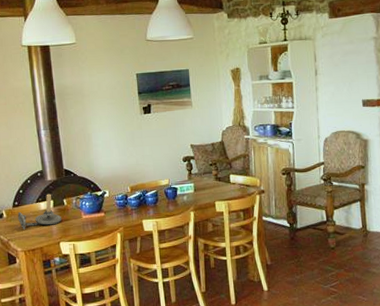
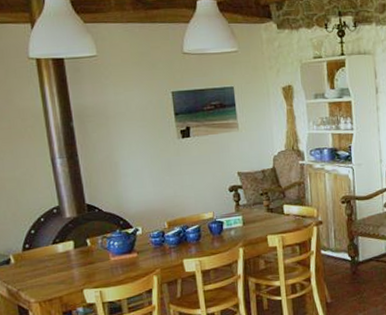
candlestick: present [18,194,62,230] -> none [29,233,85,277]

